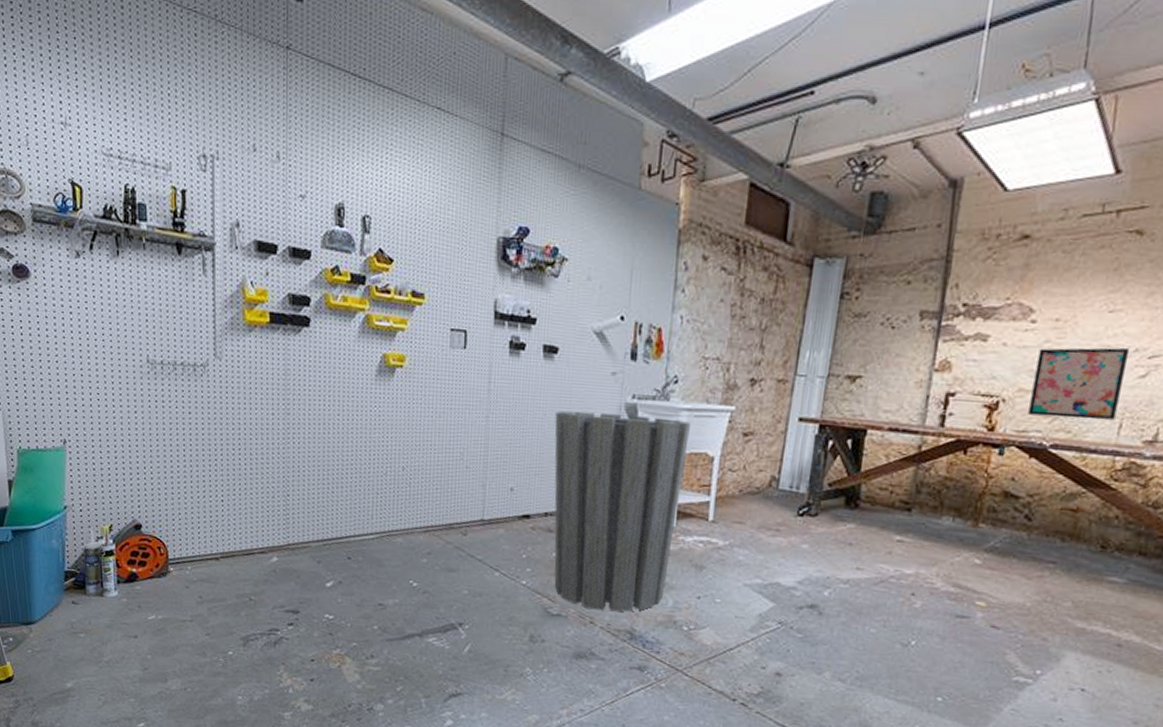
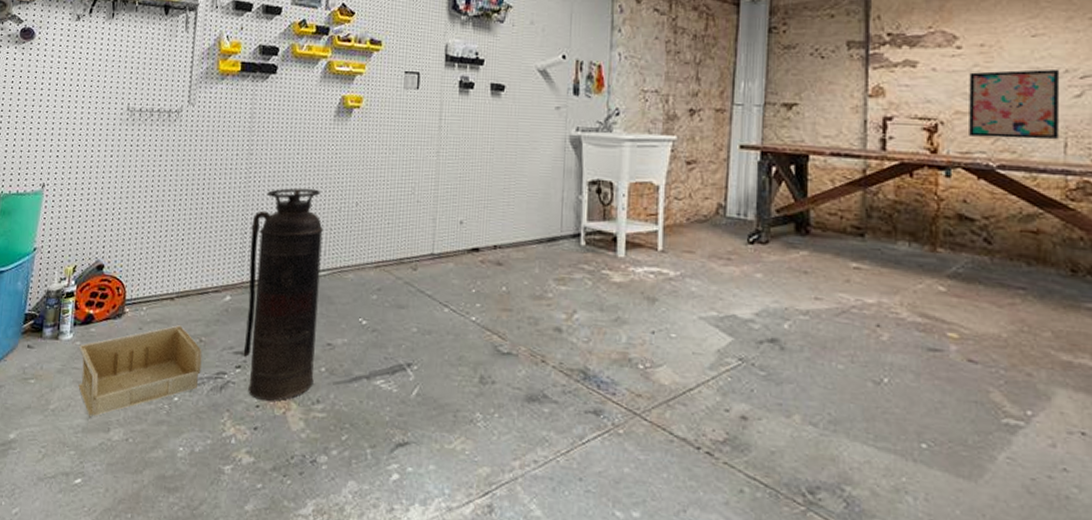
storage bin: none [126,584,253,668] -> present [78,325,203,417]
fire extinguisher: none [294,450,369,656] -> present [243,188,323,401]
trash can: present [554,411,690,612] -> none [502,144,634,349]

